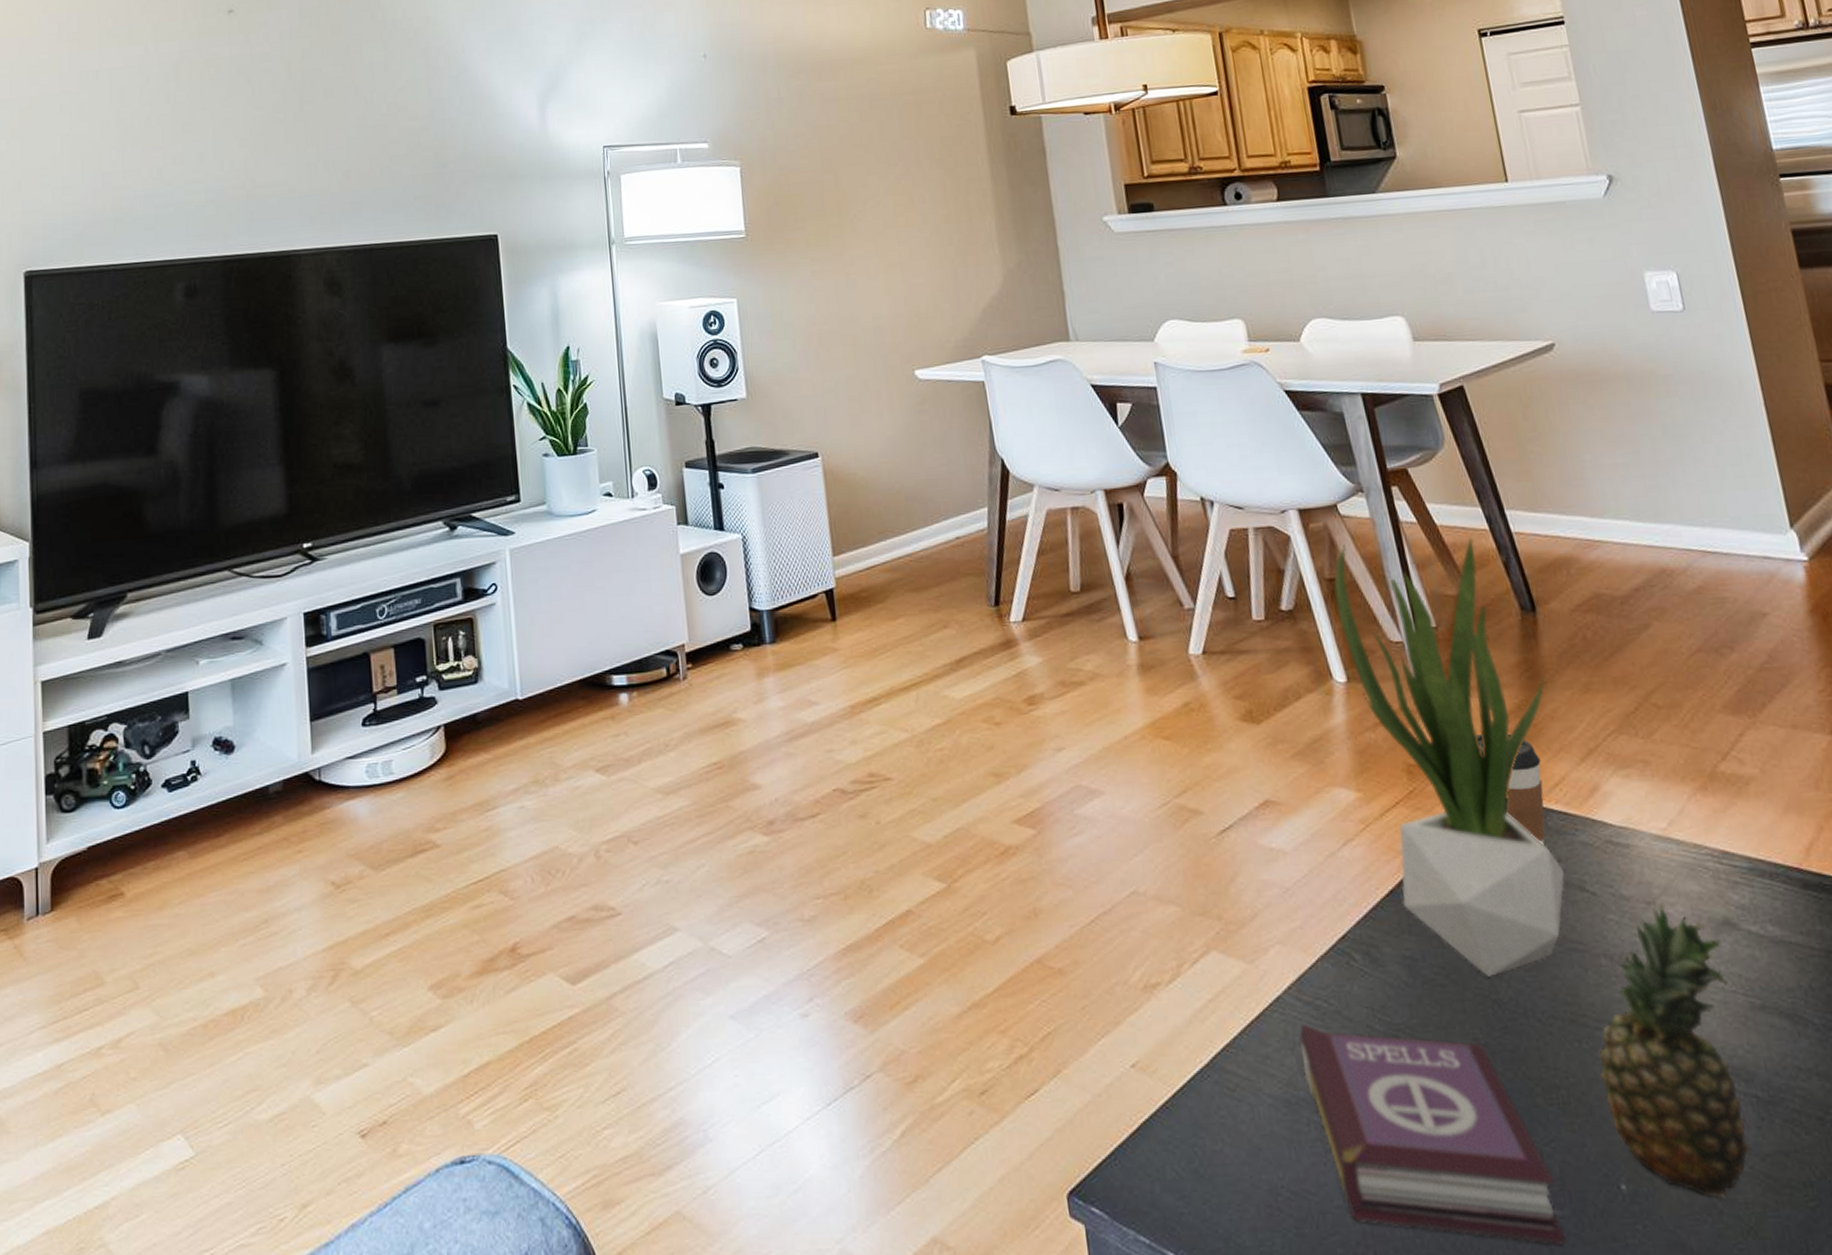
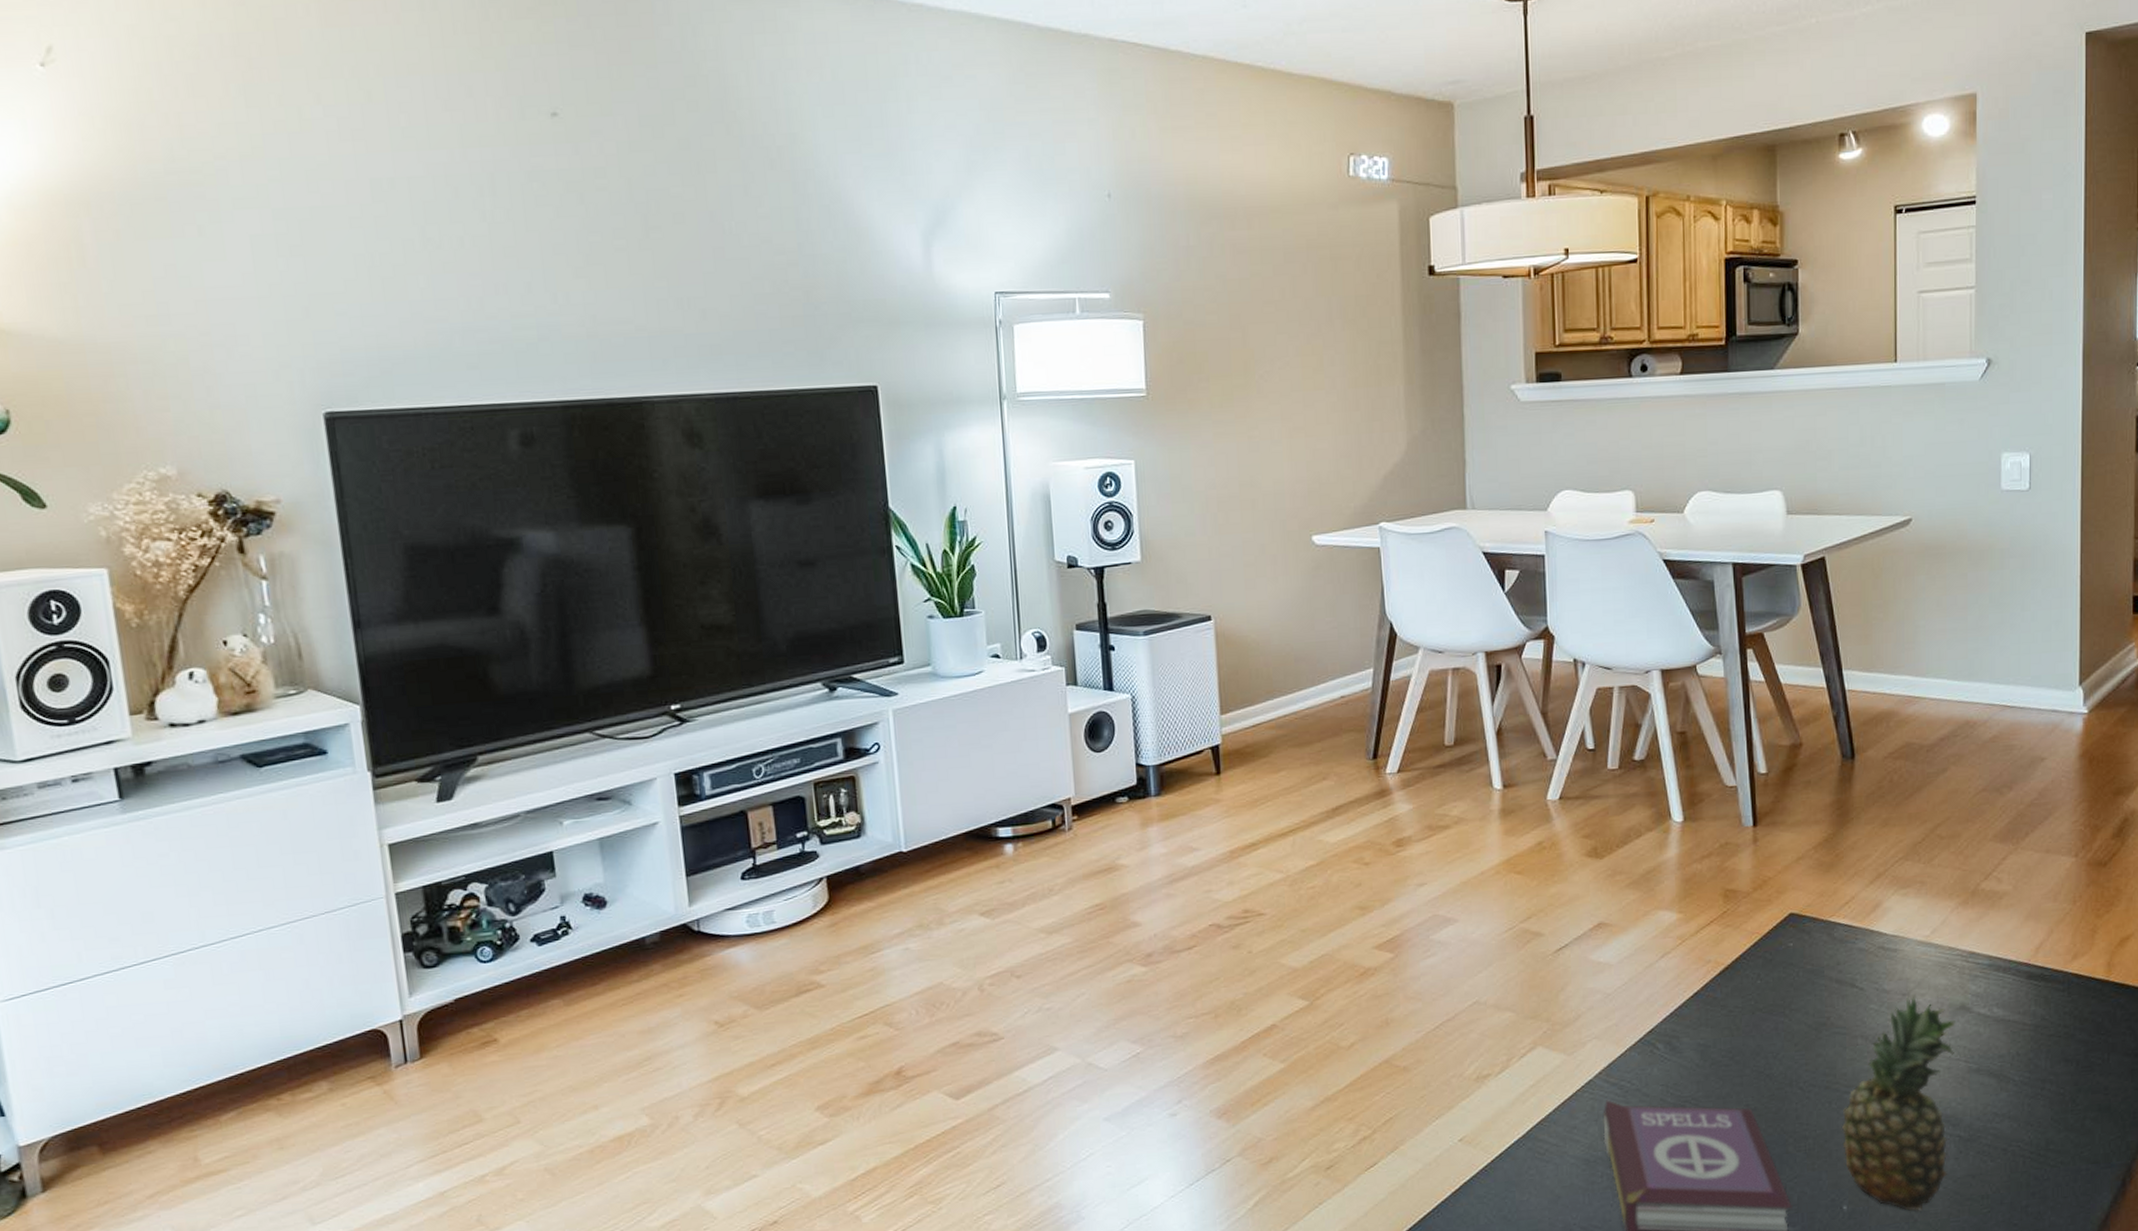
potted plant: present [1333,538,1565,977] -> none [1683,695,1852,1057]
coffee cup: present [1476,733,1546,845] -> none [1786,862,1838,952]

